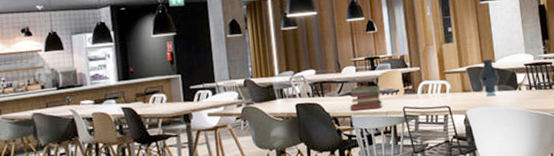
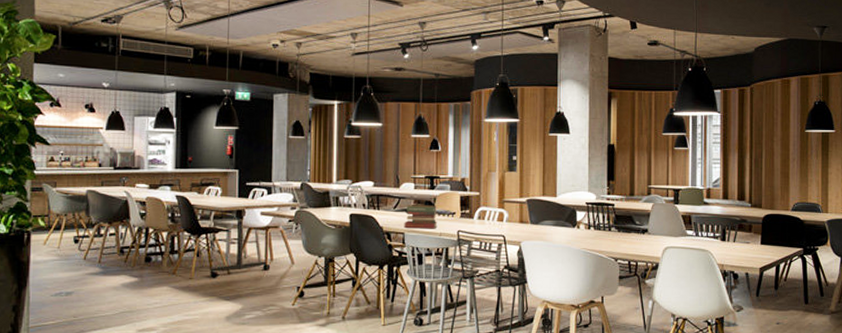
vase: present [478,59,500,97] -> none [538,193,559,231]

